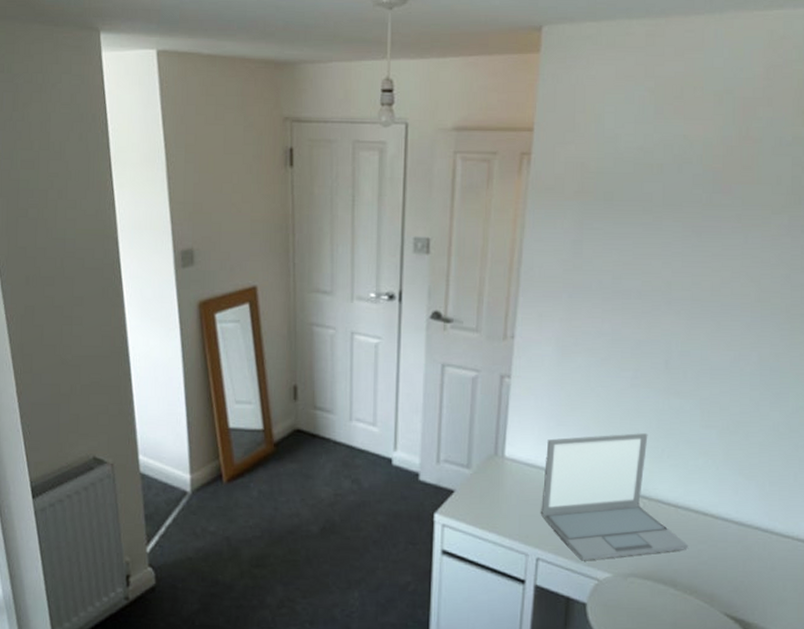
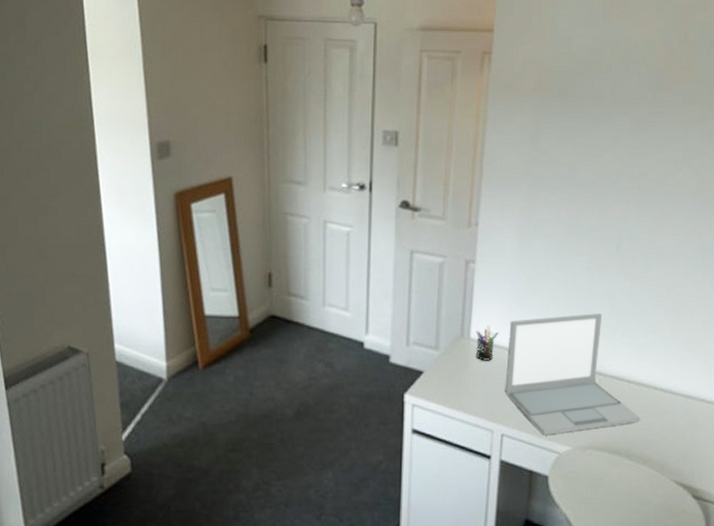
pen holder: none [510,444,535,481] -> present [476,325,499,361]

